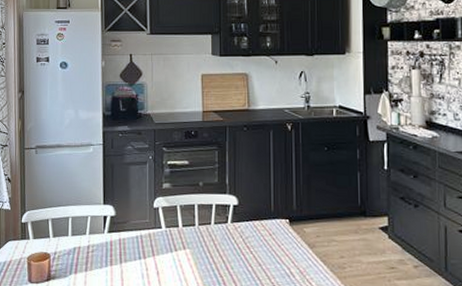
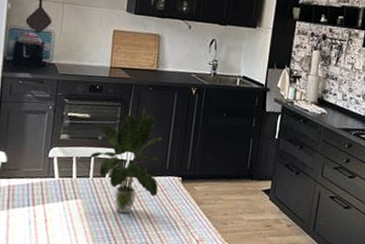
potted plant: none [191,151,267,262] -> present [87,109,162,213]

